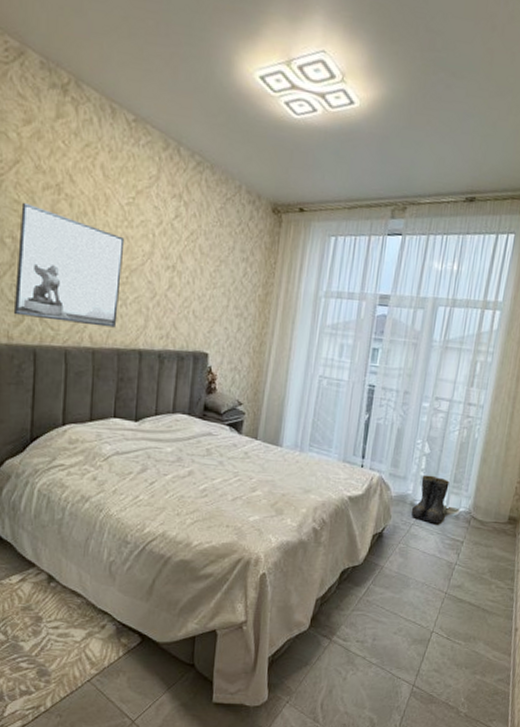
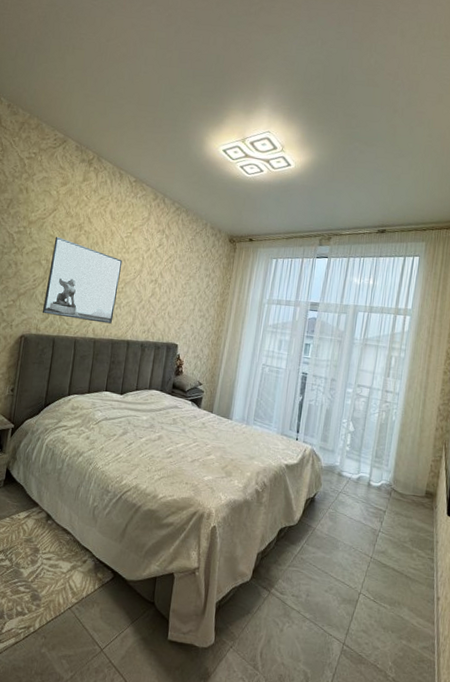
boots: present [411,475,449,524] -> none [338,449,372,493]

